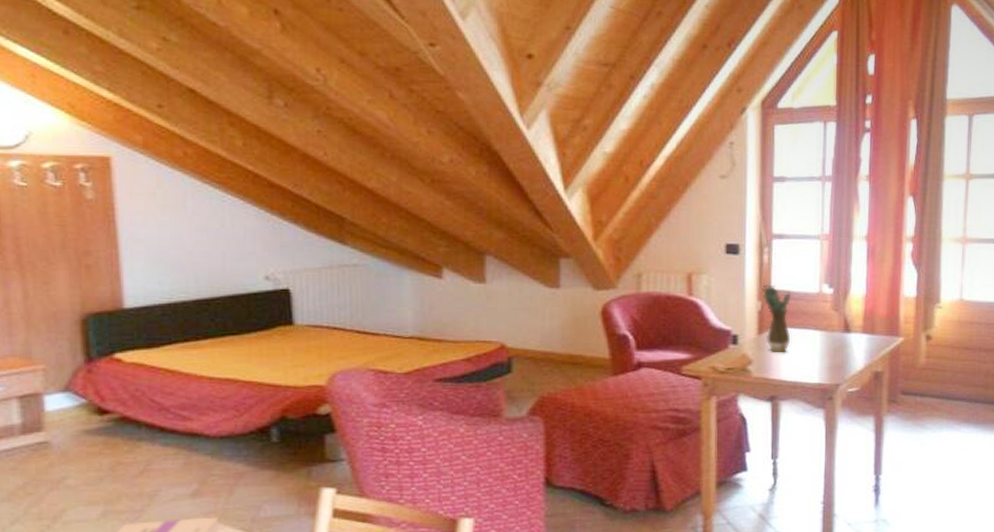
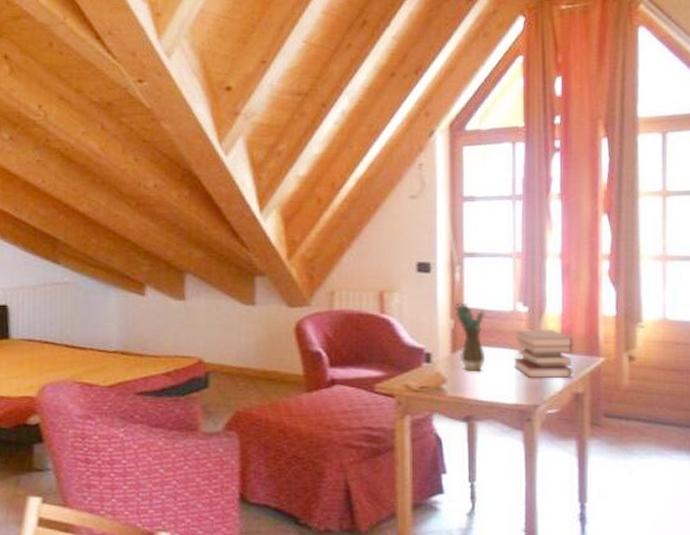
books: none [818,310,875,358] -> present [514,328,573,378]

